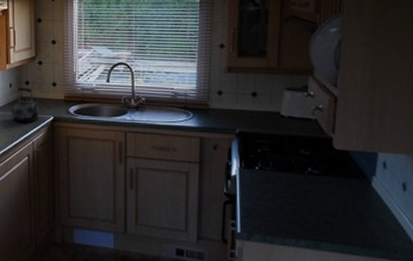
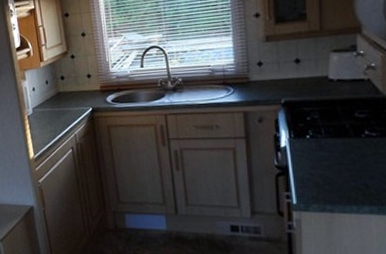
kettle: present [11,86,40,122] -> none [50,82,79,117]

